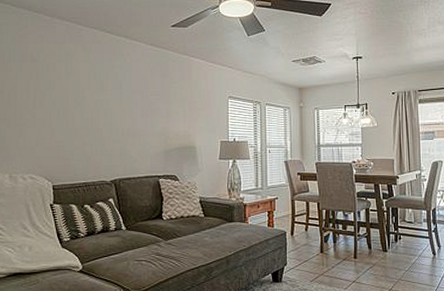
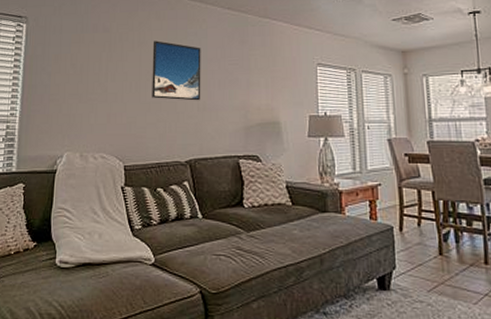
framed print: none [79,71,126,127] -> present [152,40,201,101]

